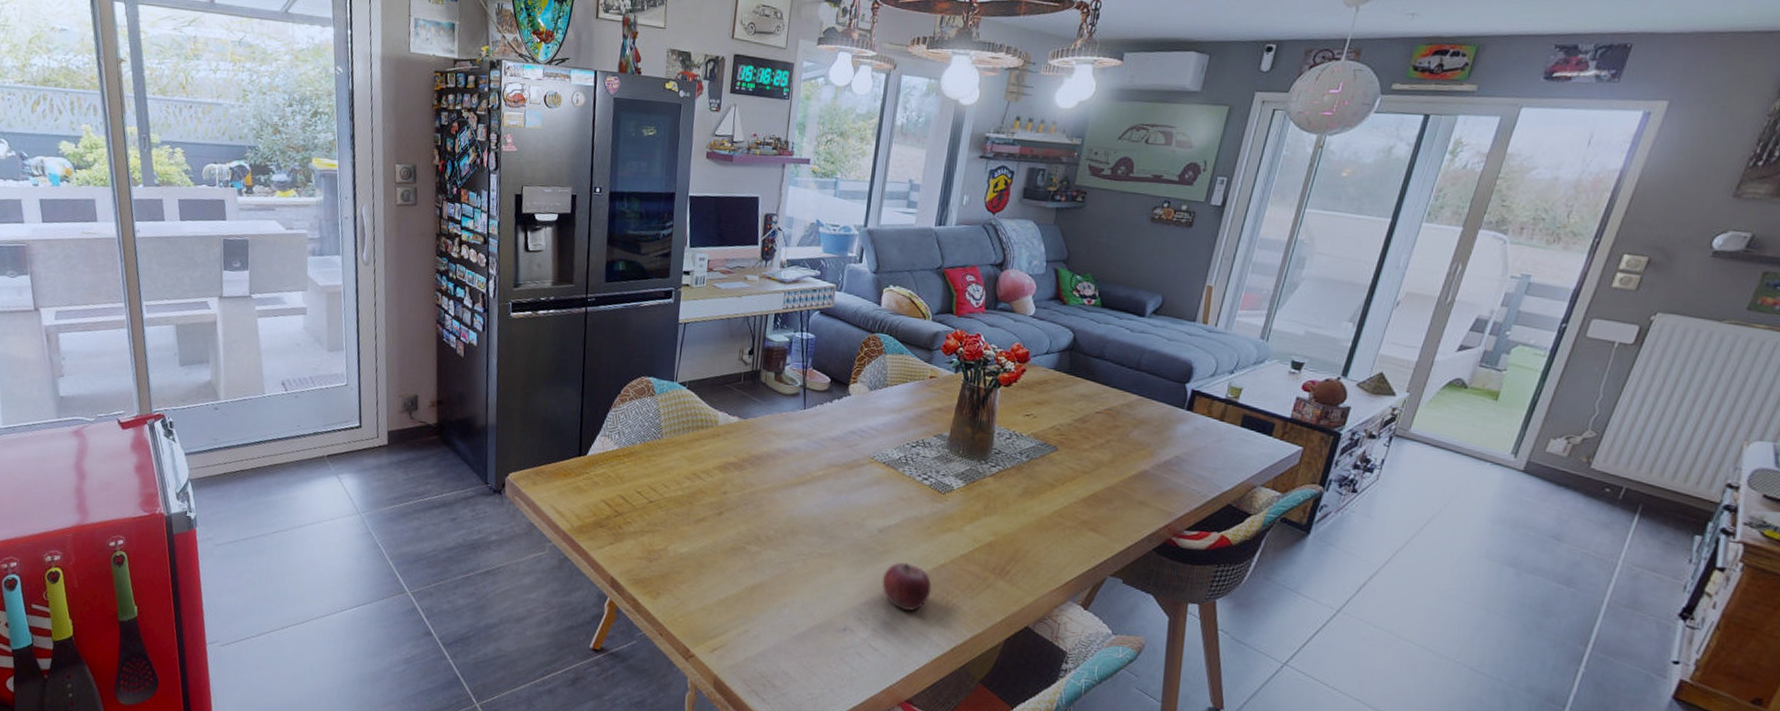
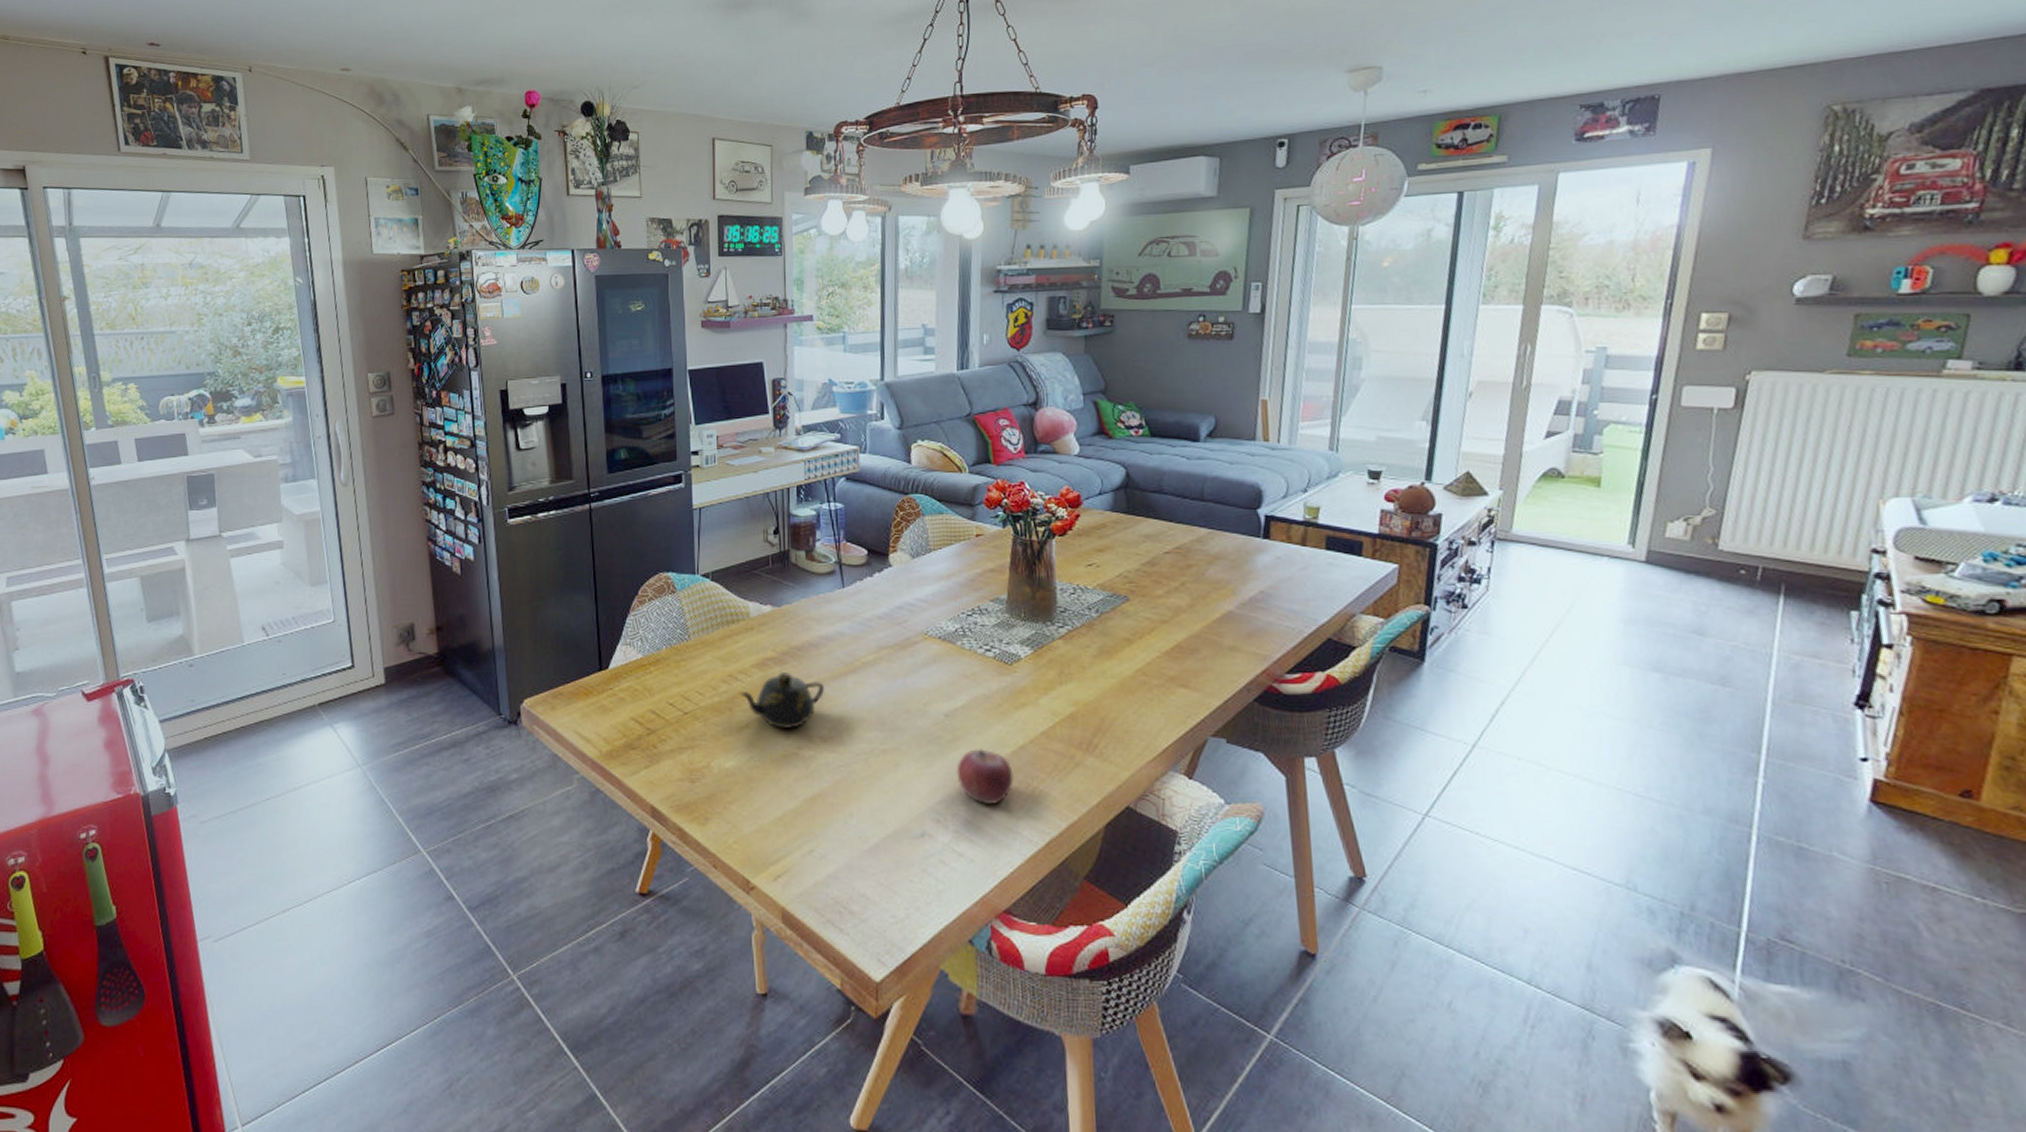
teapot: none [700,475,776,527] -> present [739,671,824,730]

